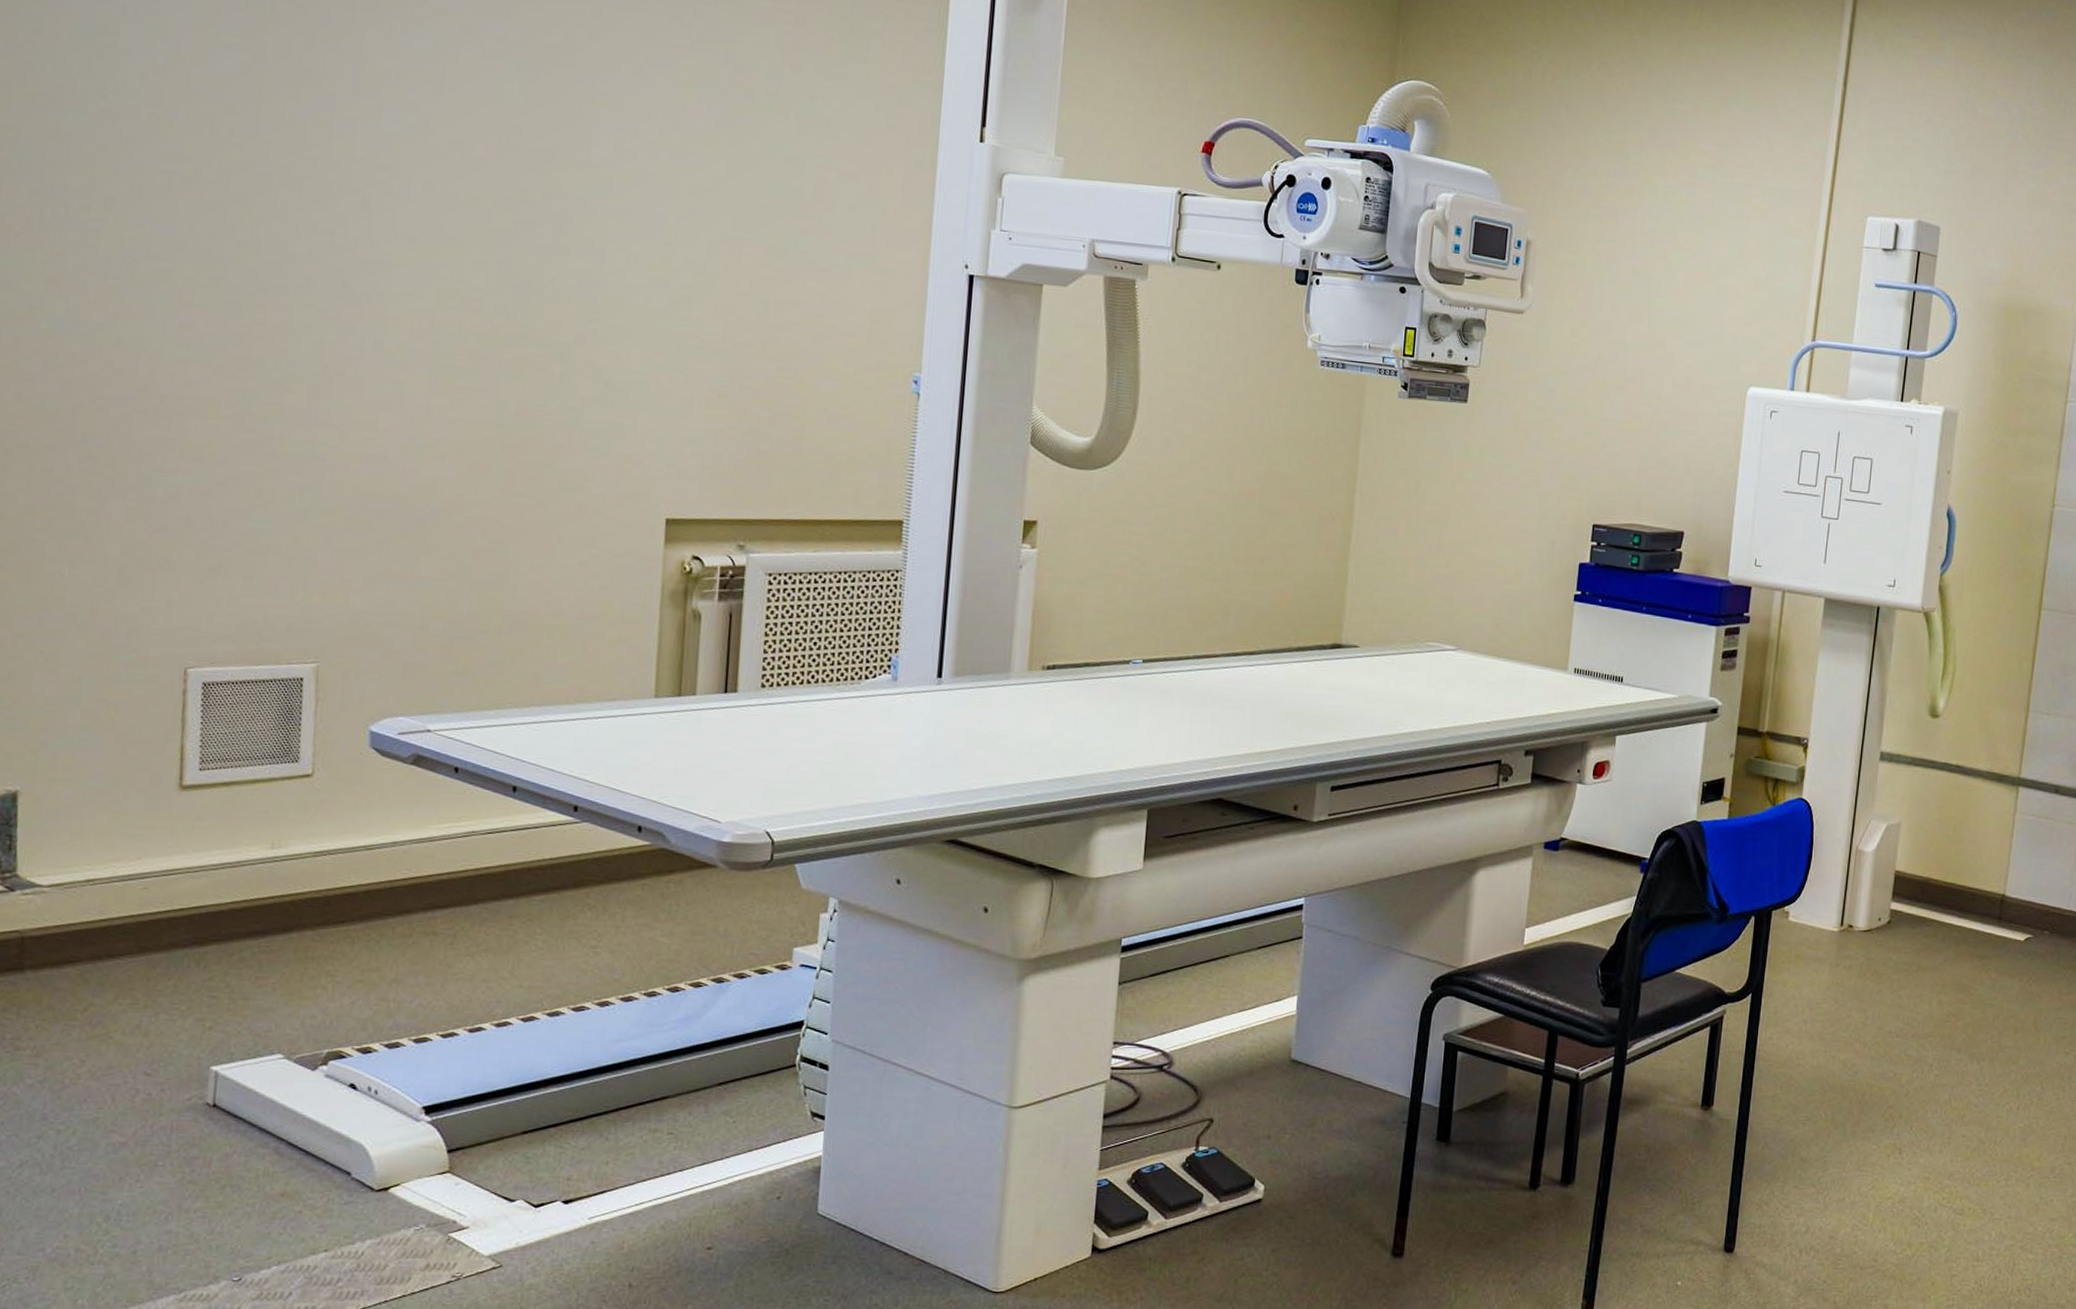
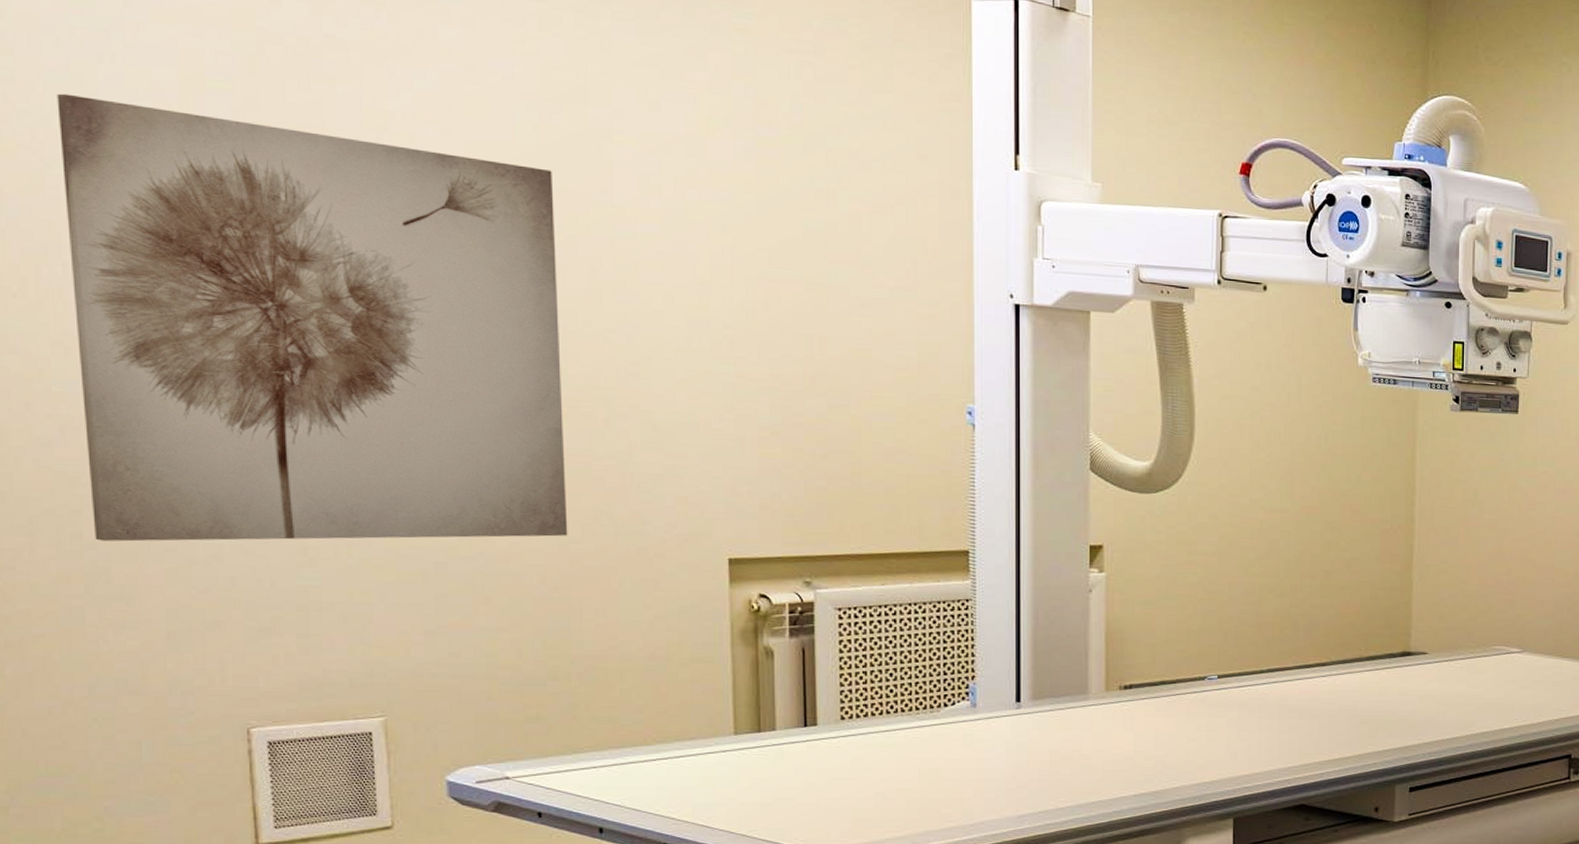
wall art: none [63,43,534,490] -> present [57,93,568,542]

